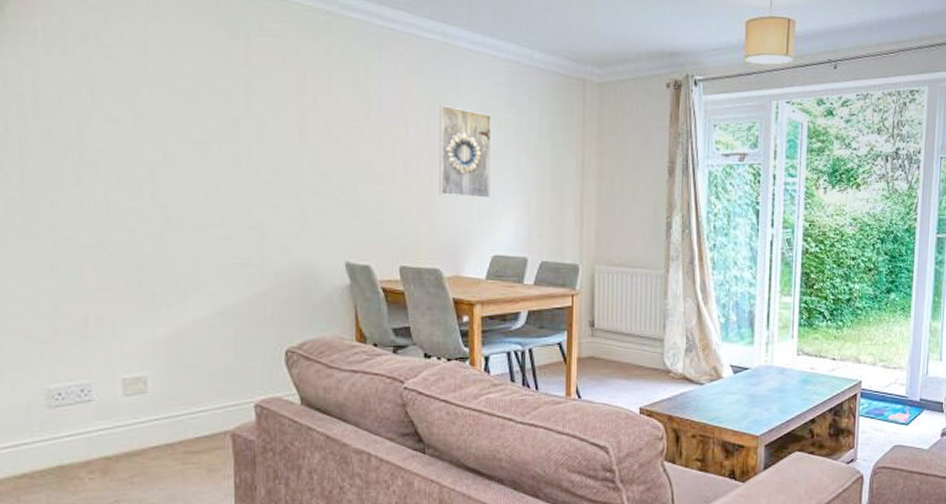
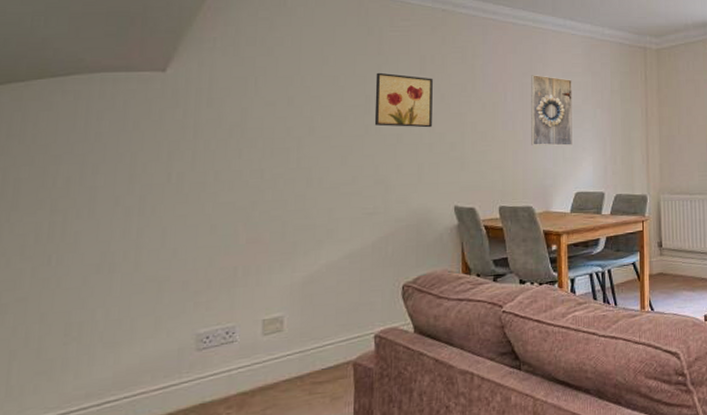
wall art: none [243,89,316,164] -> present [374,72,433,128]

